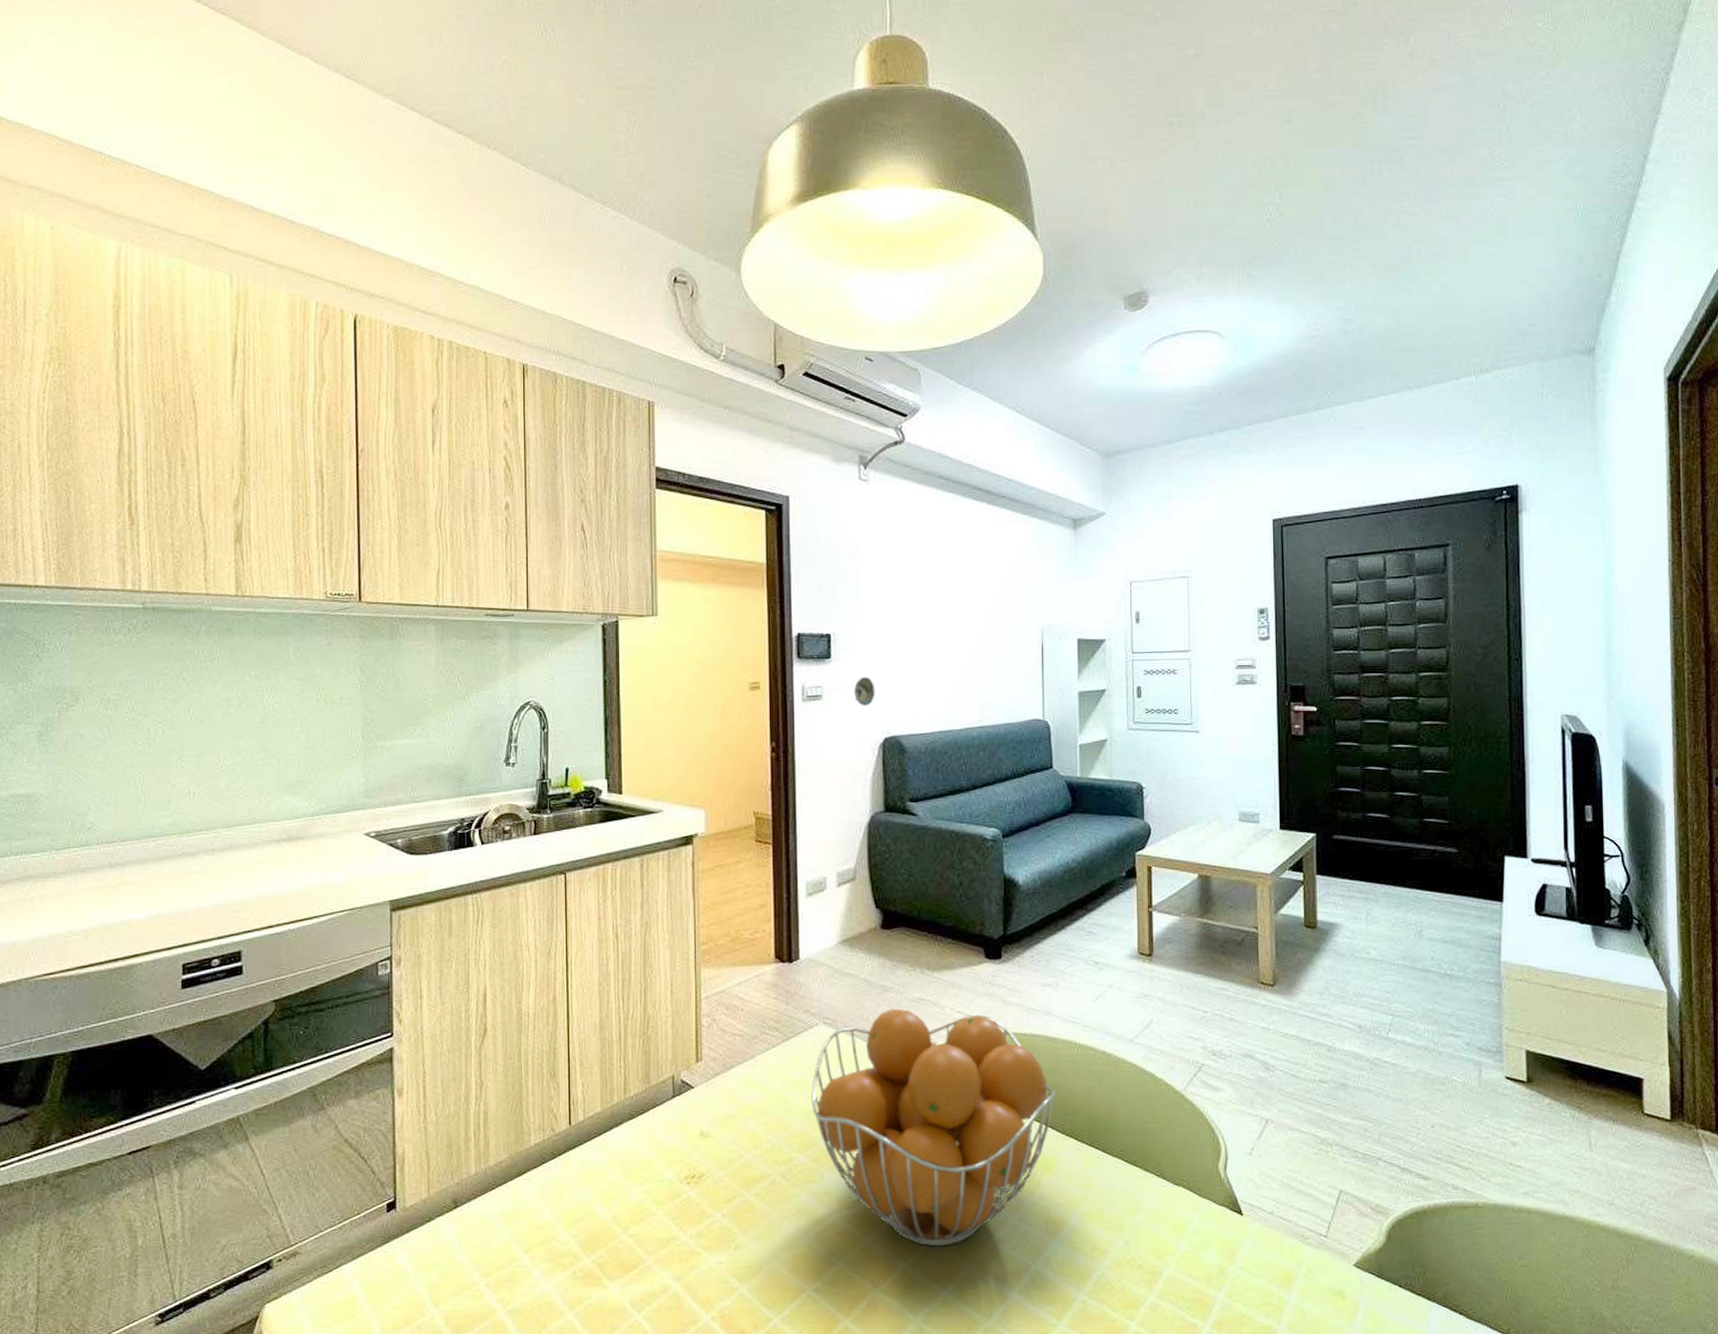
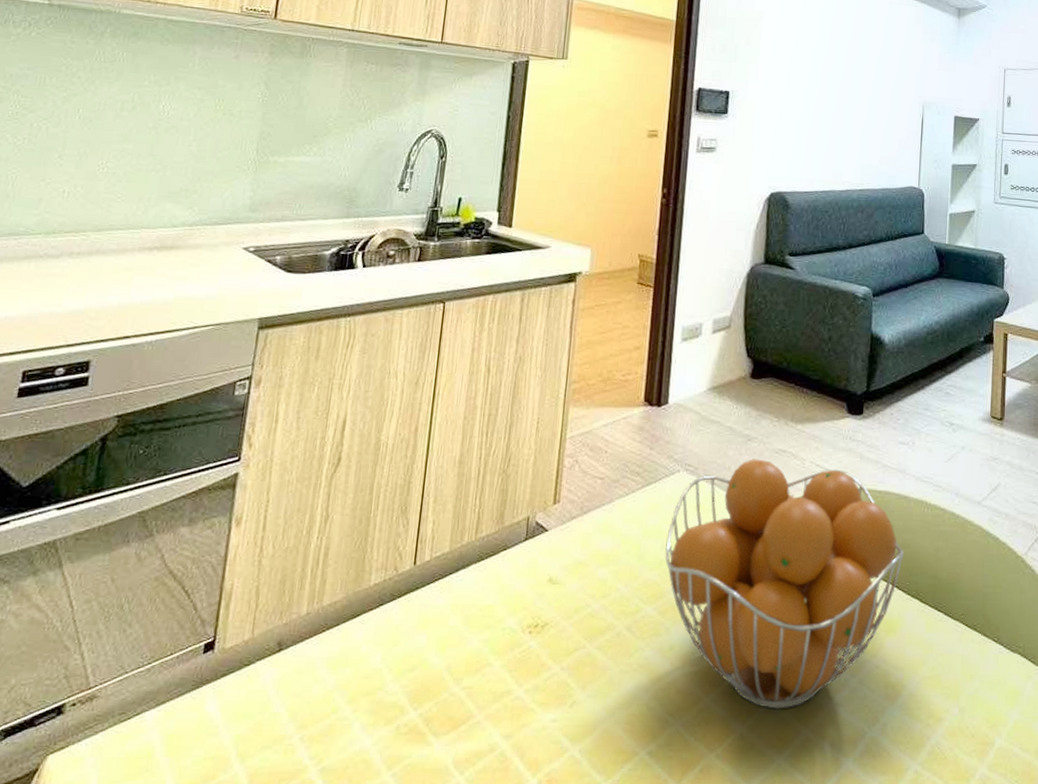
decorative plate: present [854,676,875,706] -> none [746,133,766,162]

